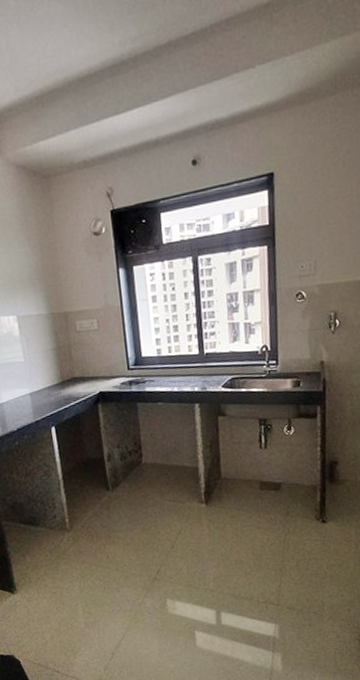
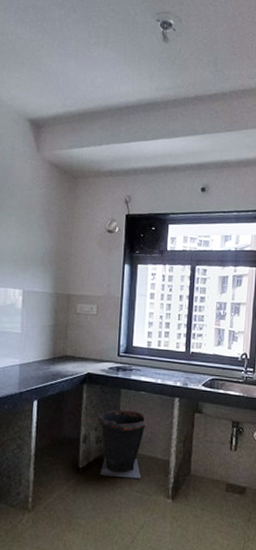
bucket: none [118,423,172,490] -> present [98,410,147,479]

